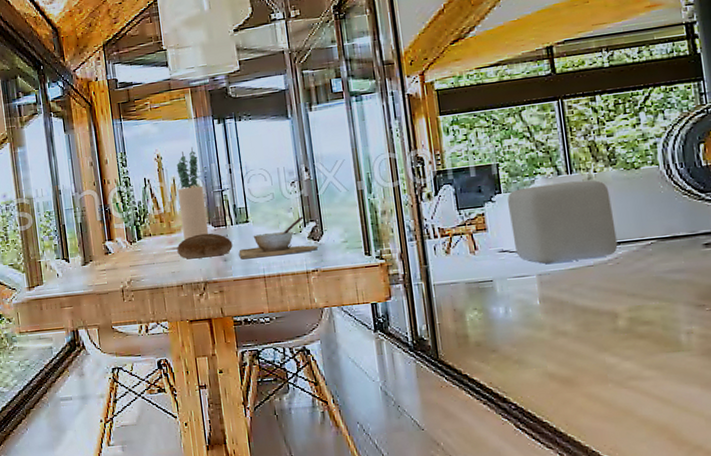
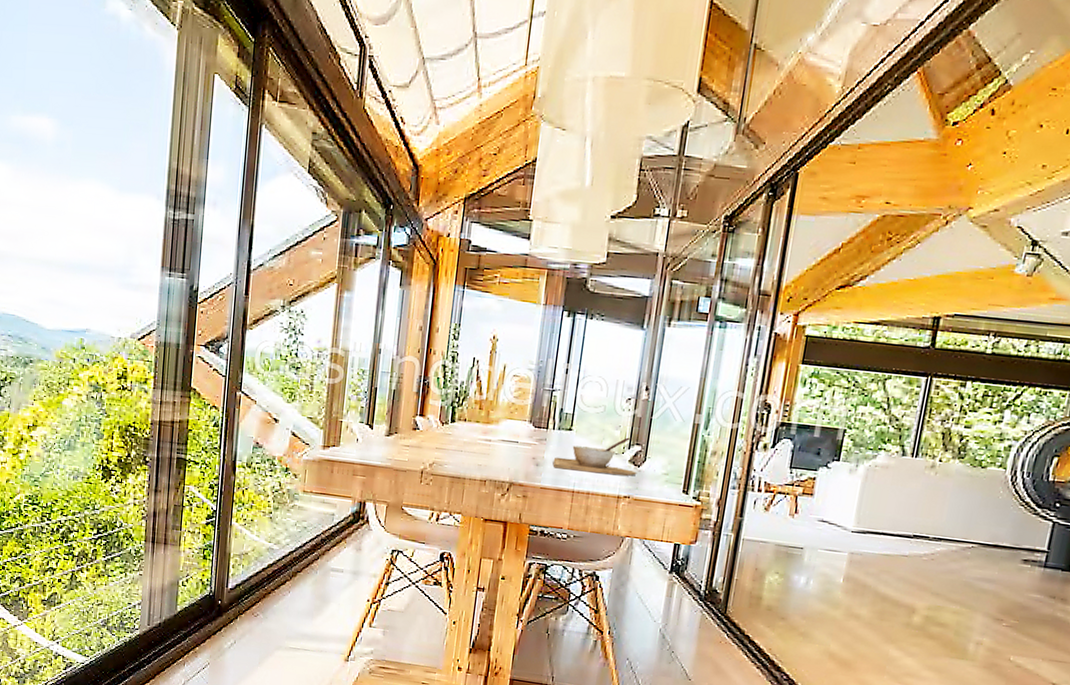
vase: present [176,147,209,240] -> none [500,335,536,434]
bread: present [177,233,233,259] -> none [489,431,550,459]
pouf: present [508,180,618,264] -> none [835,460,948,550]

